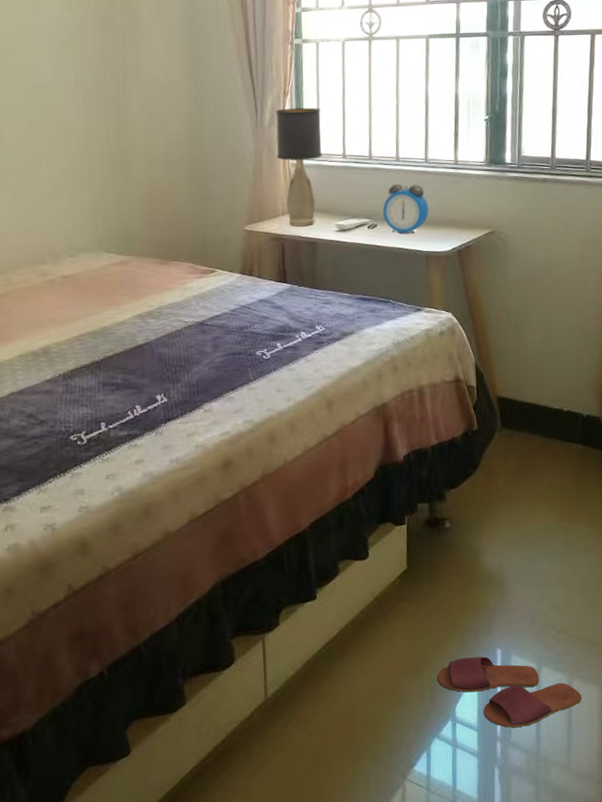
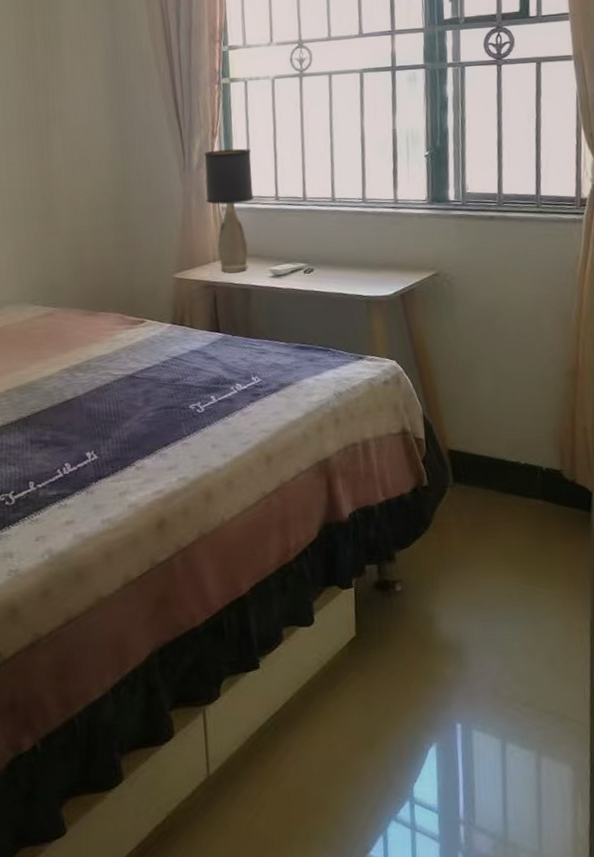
alarm clock: present [382,183,429,234] -> none [319,225,368,278]
slippers: present [437,656,582,728] -> none [392,731,552,810]

